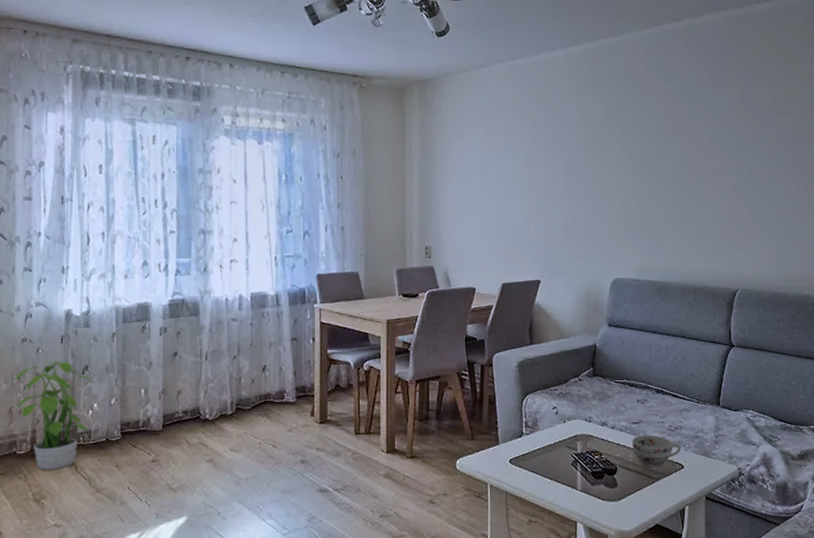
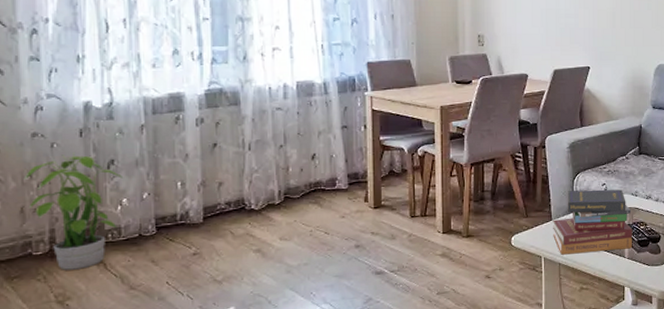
books: none [500,412,586,483] -> present [553,189,633,255]

